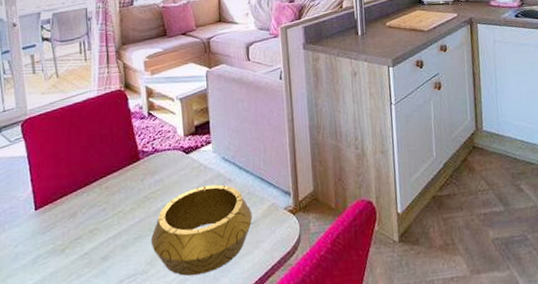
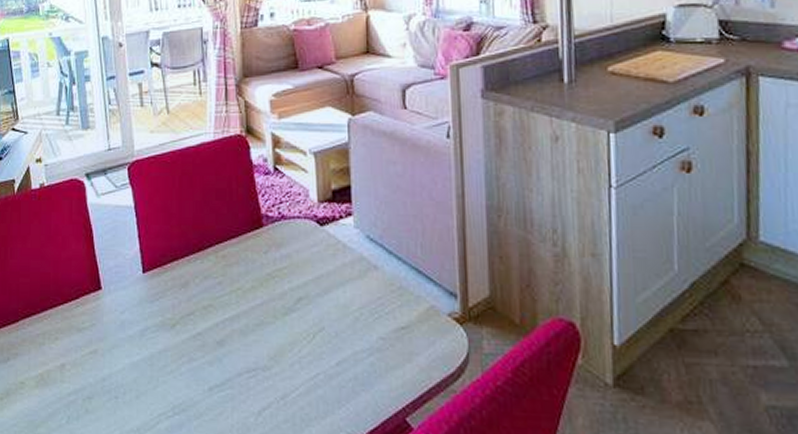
decorative bowl: present [150,184,253,276] -> none [274,270,404,384]

